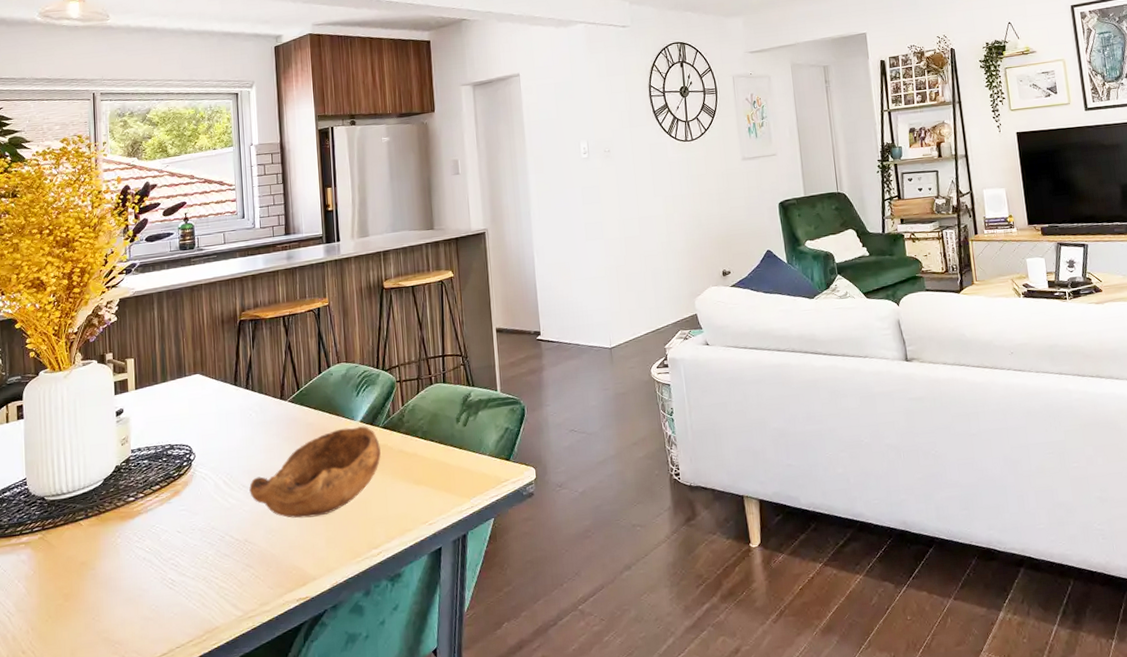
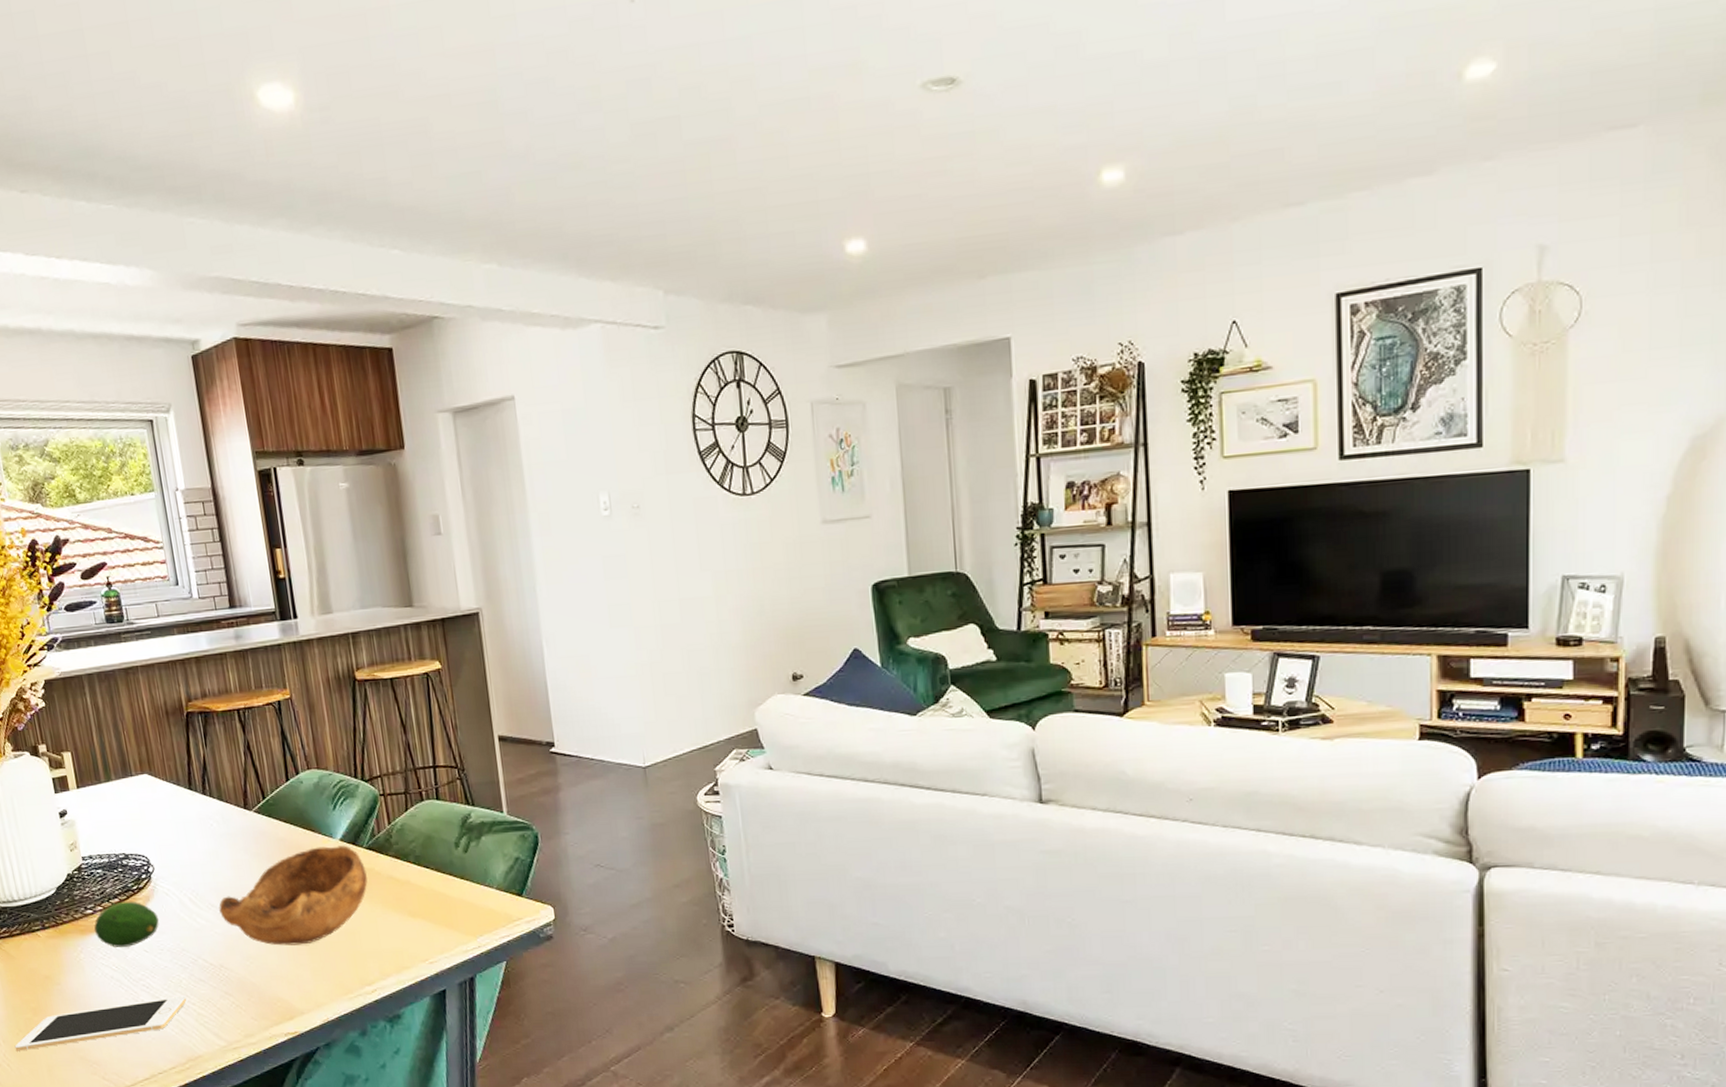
cell phone: none [42,571,210,638] -> present [14,995,186,1051]
fruit: none [133,486,194,531] -> present [94,901,159,947]

